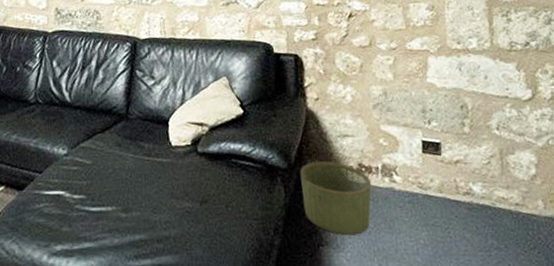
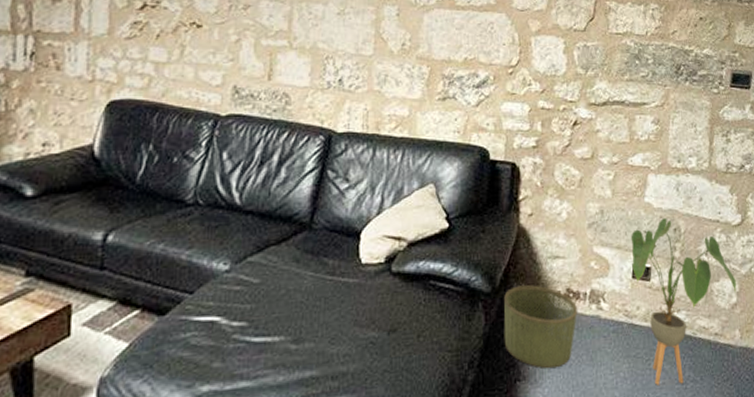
house plant: none [416,96,535,252] -> present [630,218,737,385]

